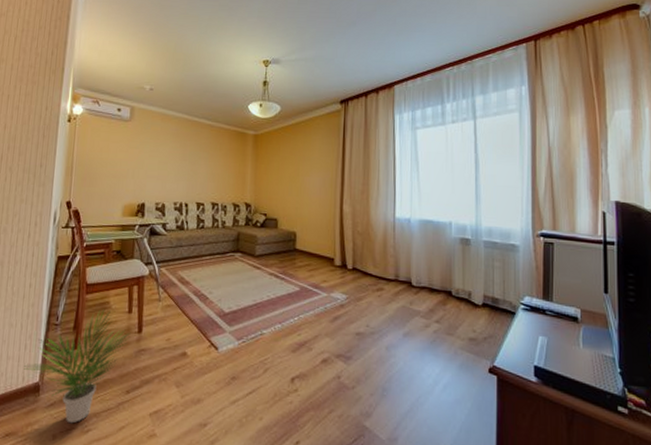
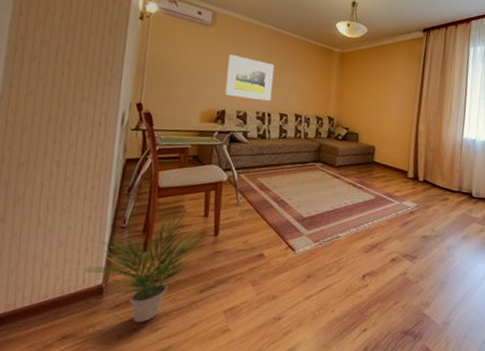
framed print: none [144,147,190,191] -> present [224,54,274,101]

